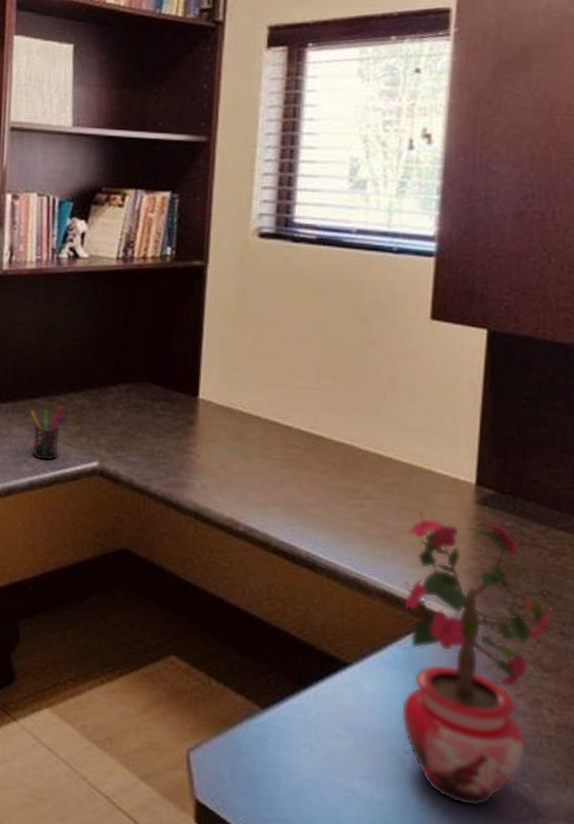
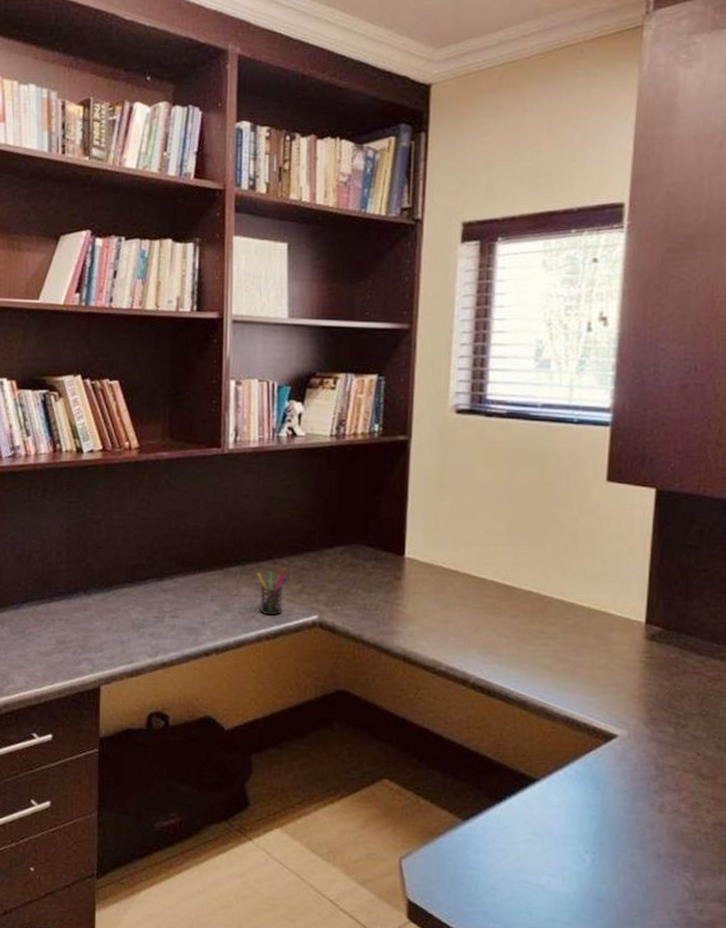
potted plant: present [401,511,562,807] -> none [582,648,718,894]

